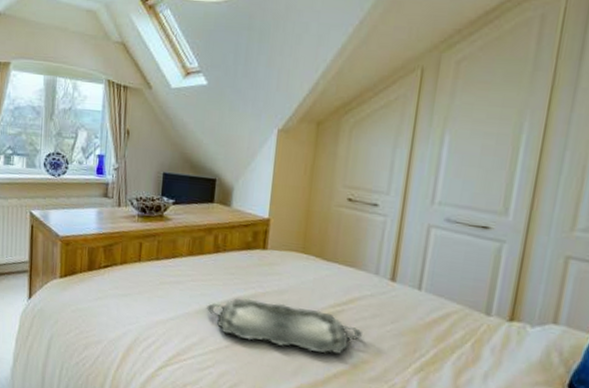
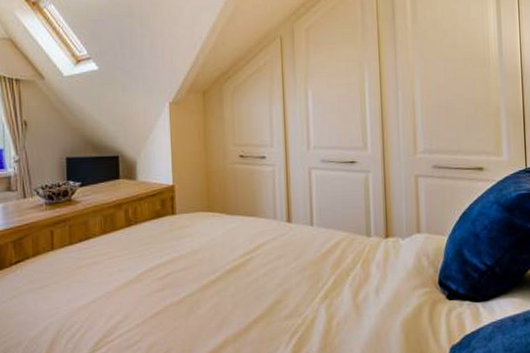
serving tray: present [205,298,362,355] -> none [126,262,272,305]

